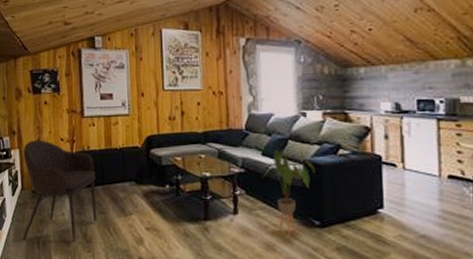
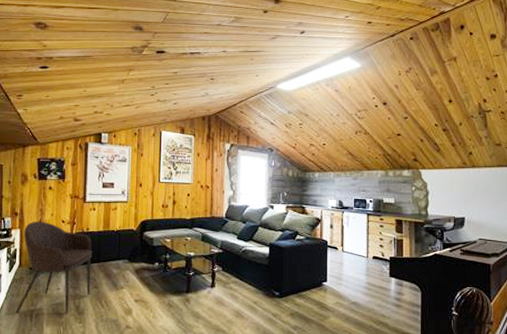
house plant: present [263,150,316,236] -> none [237,235,278,305]

